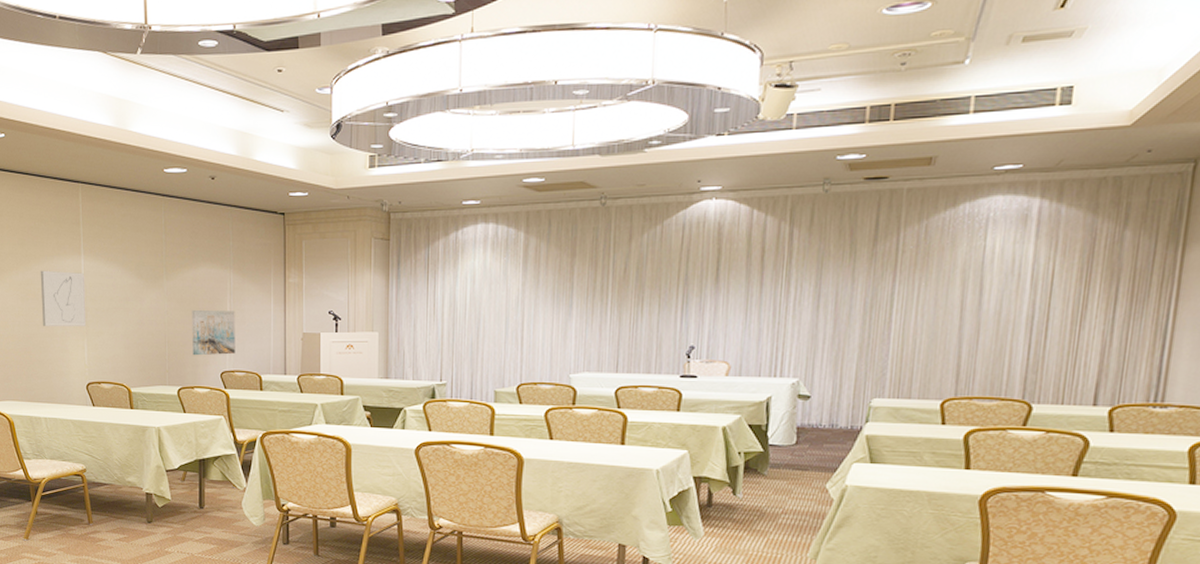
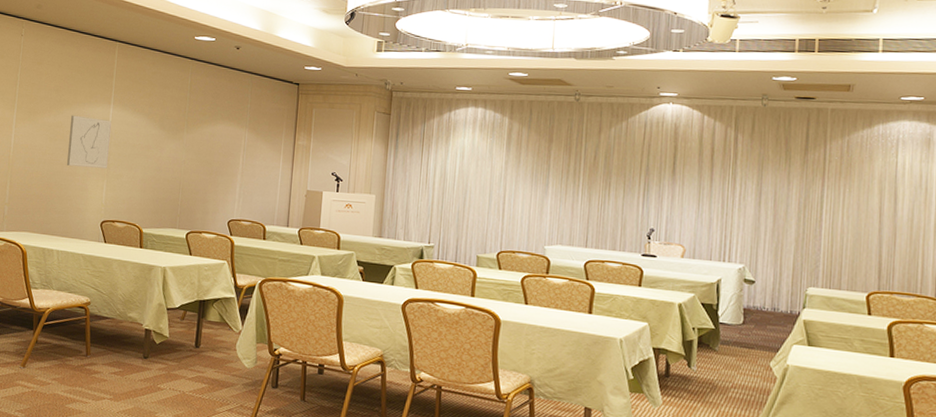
wall art: present [192,309,236,356] -> none [204,161,247,205]

